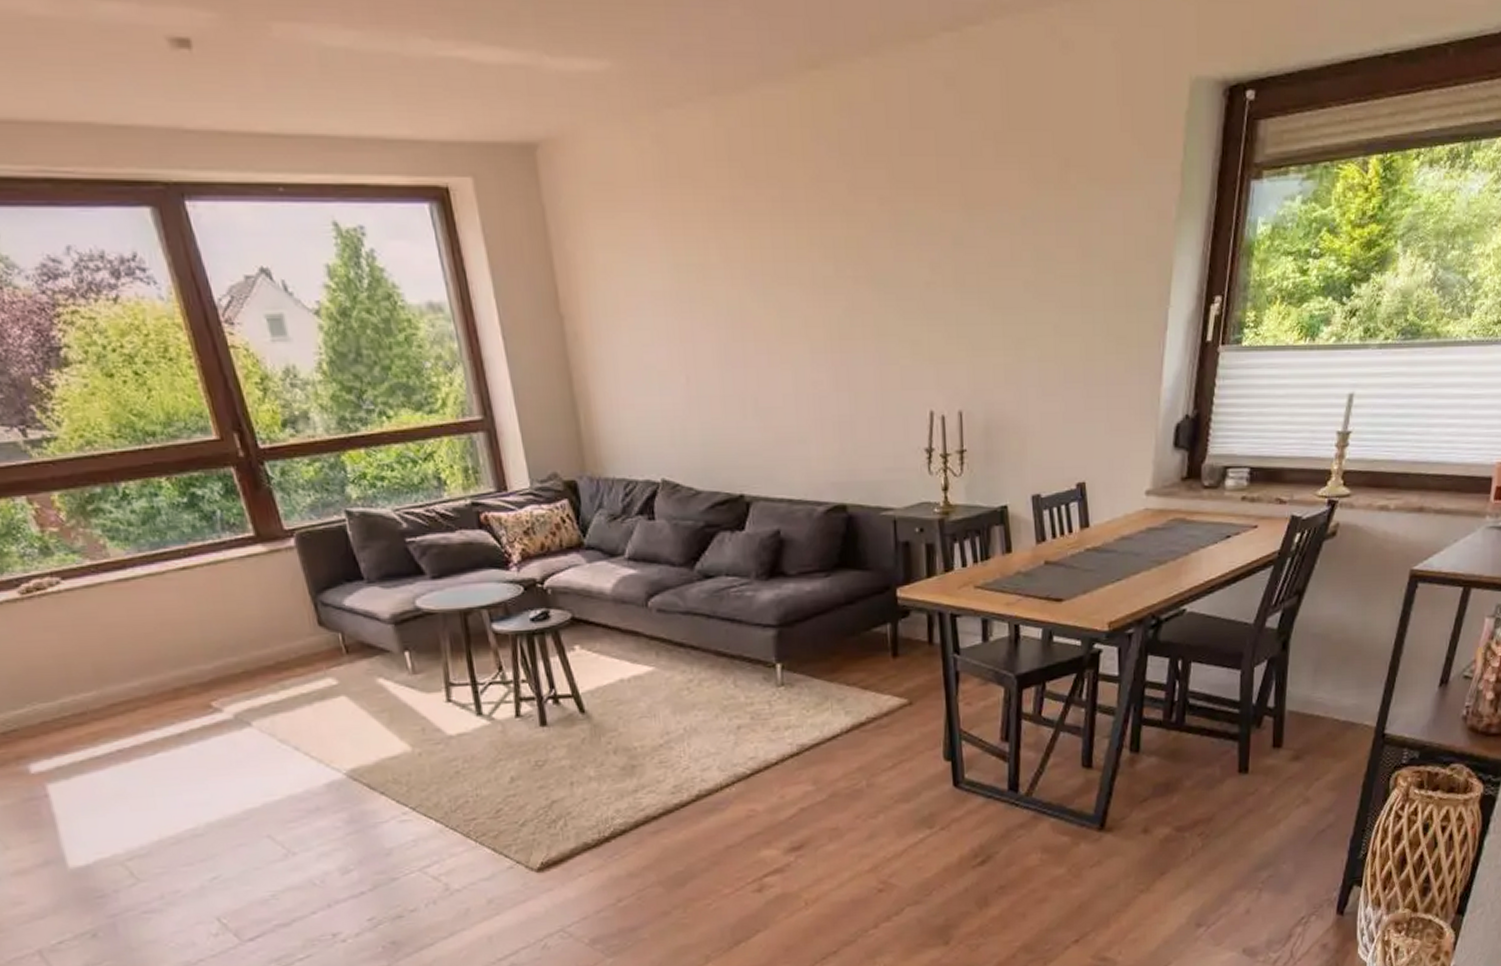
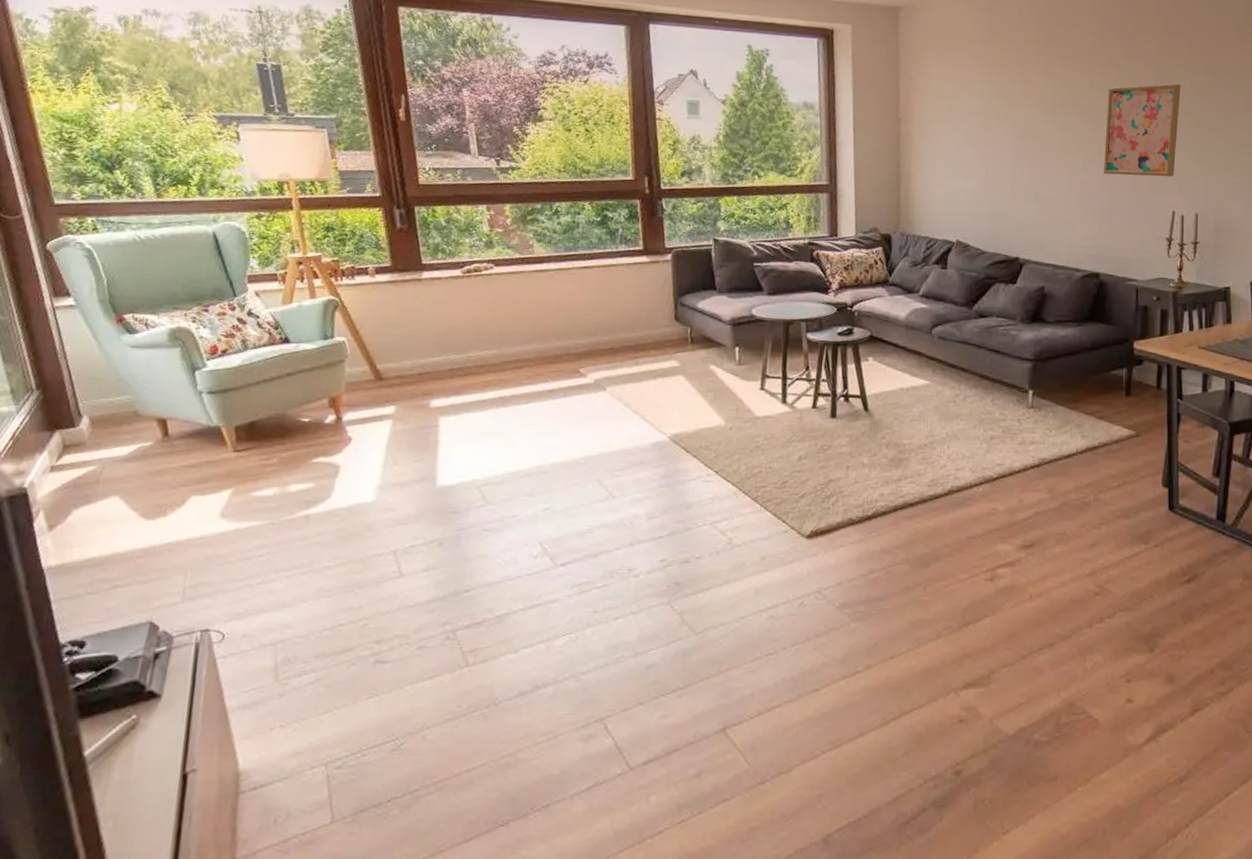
wall art: none [833,229,929,368] -> present [1104,84,1181,177]

